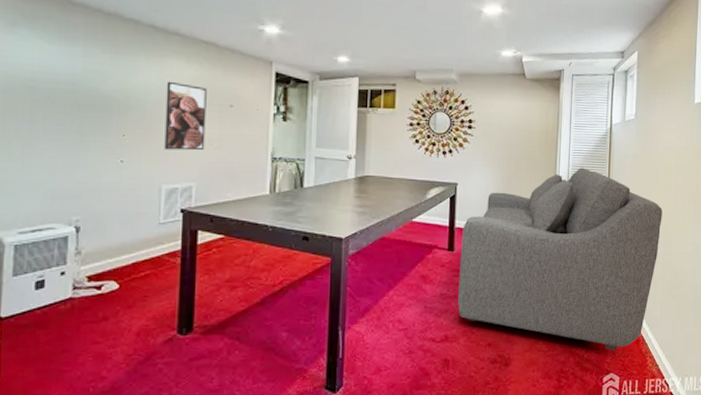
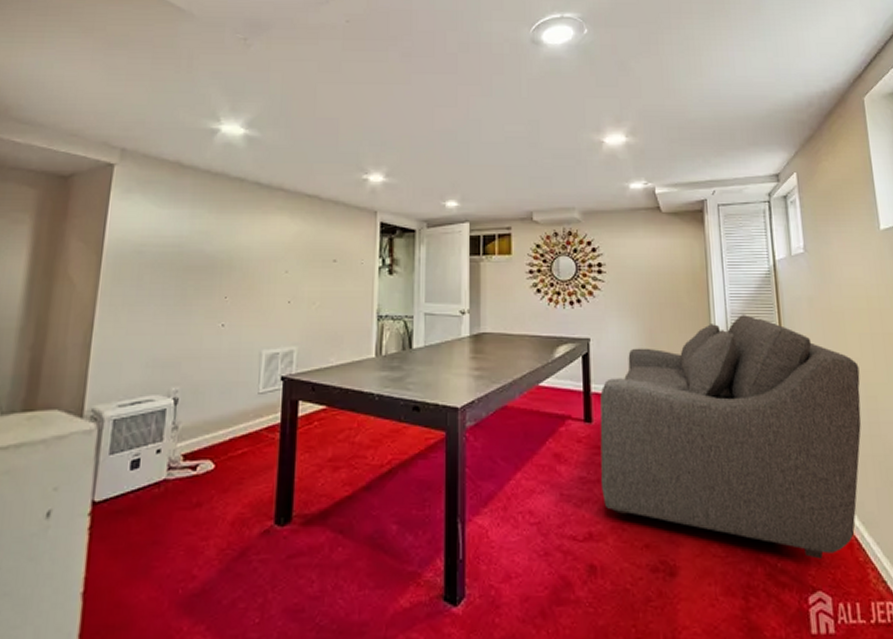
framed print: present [164,81,207,151] -> none [266,238,310,311]

